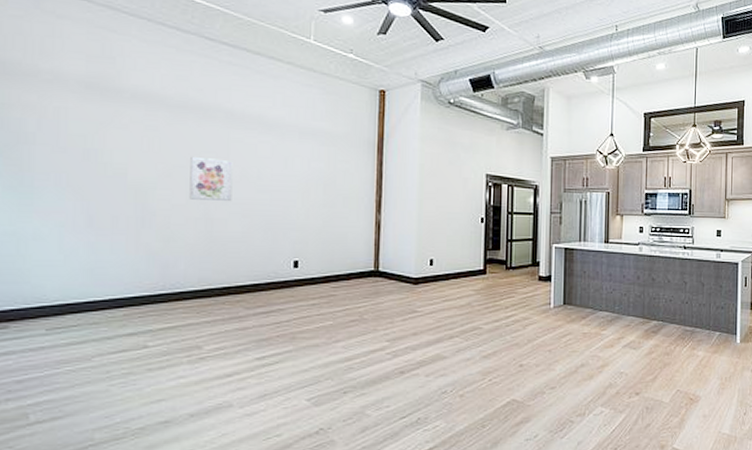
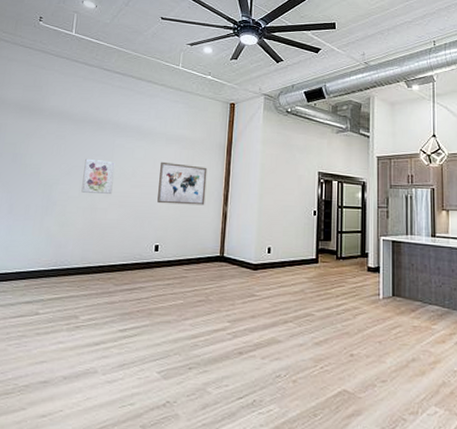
wall art: none [293,161,354,214] -> present [157,161,208,206]

